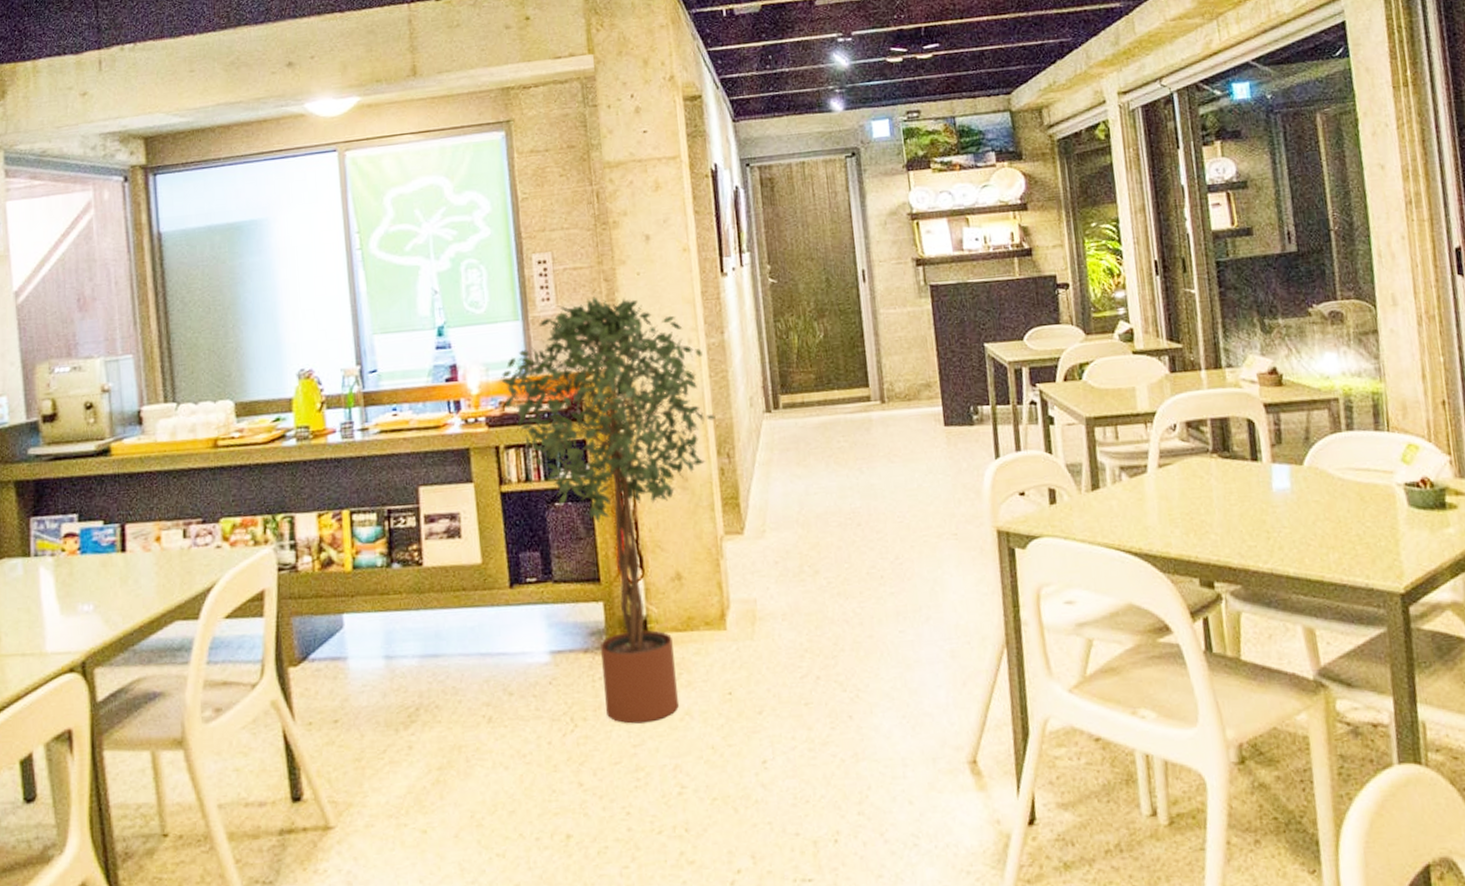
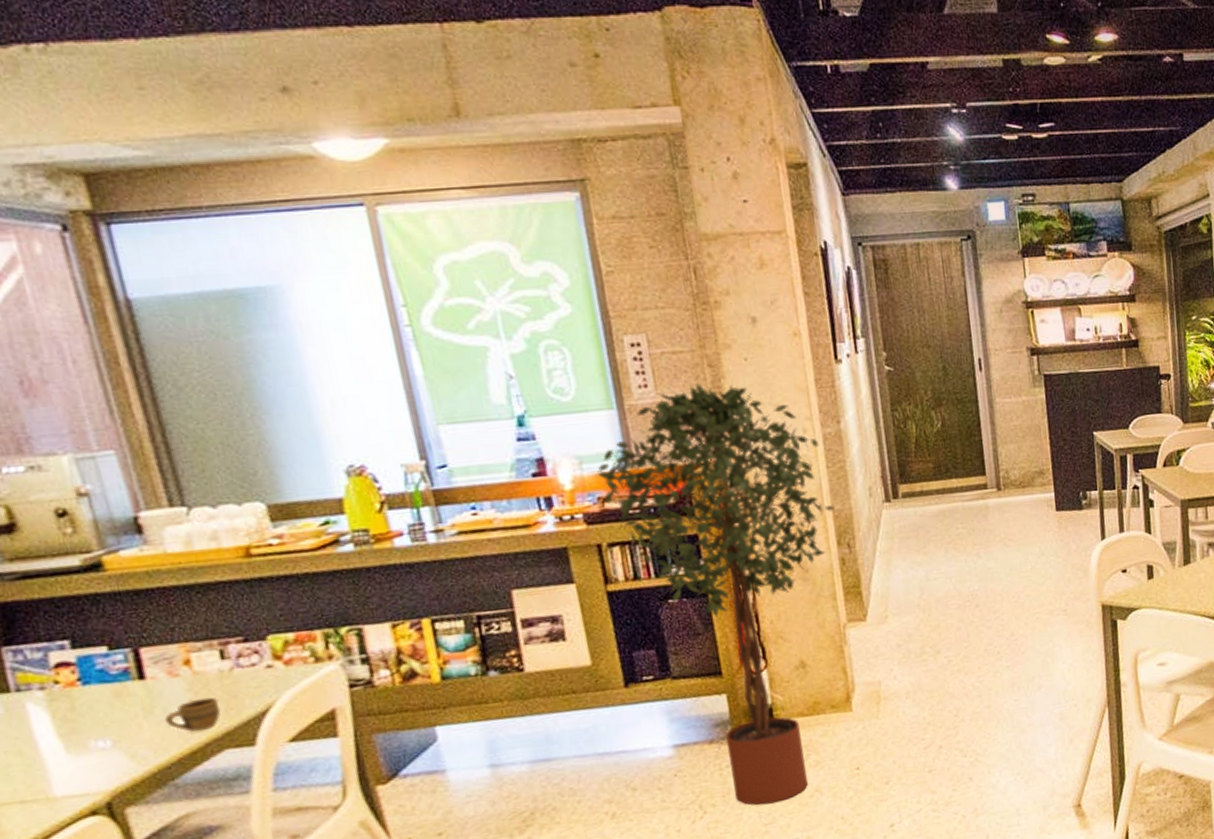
cup: none [135,571,177,602] -> present [165,696,221,732]

